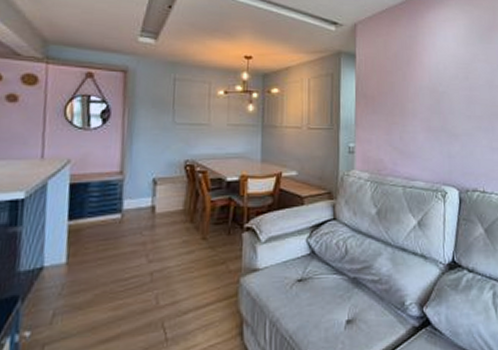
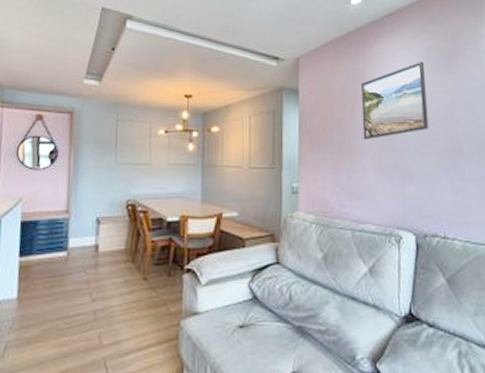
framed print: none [412,32,472,103] -> present [360,62,429,140]

